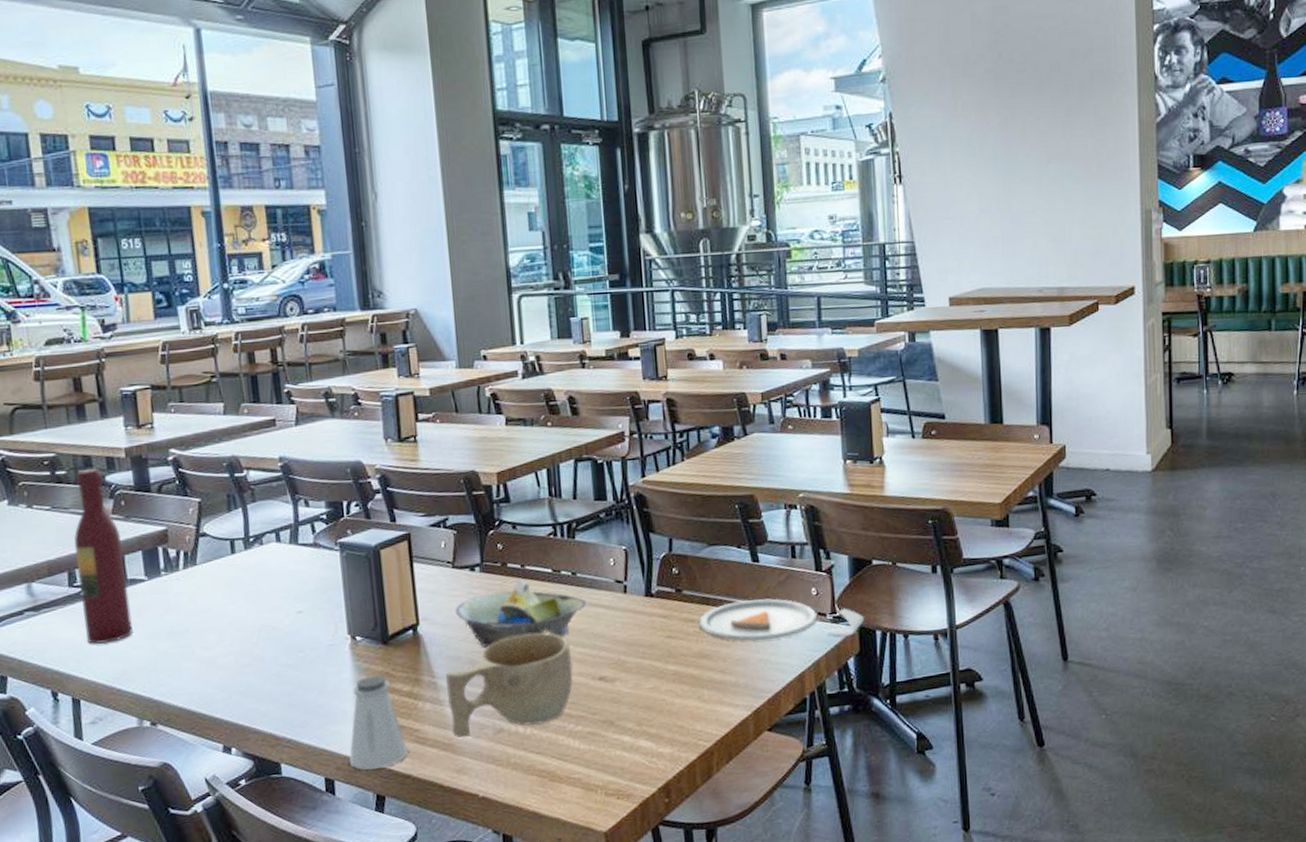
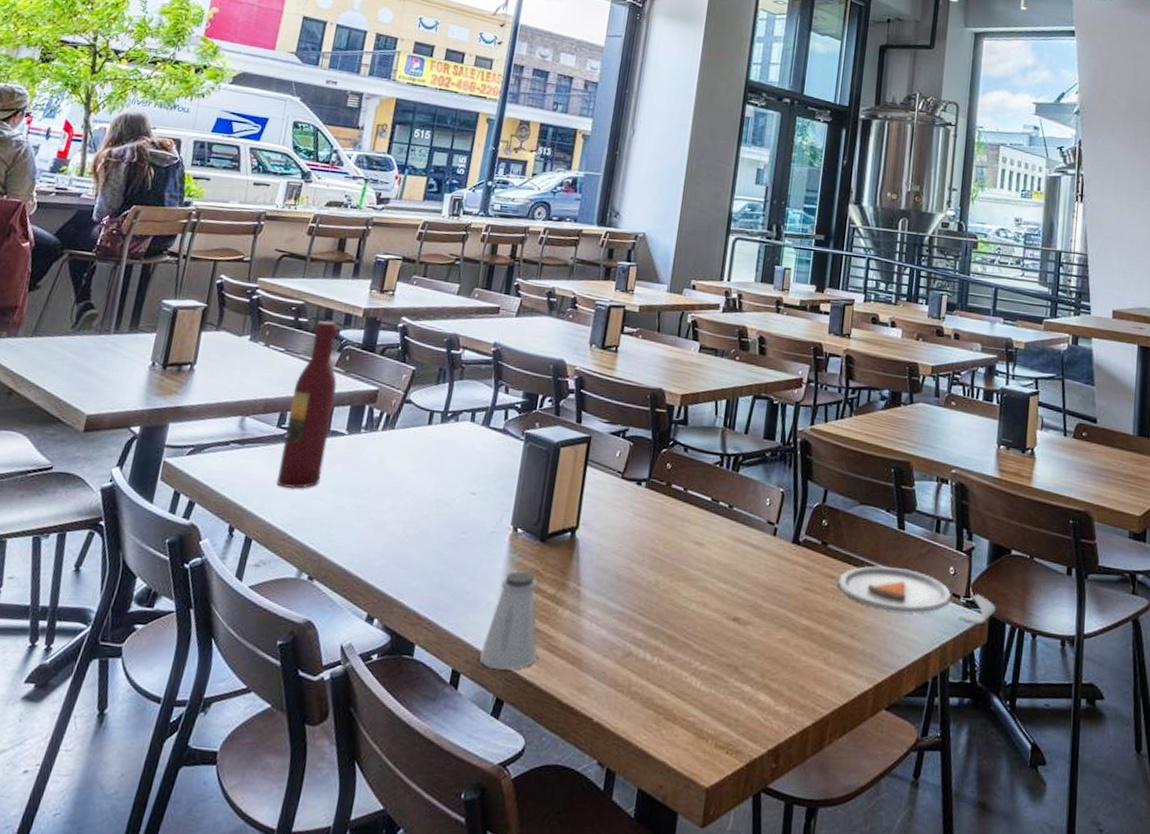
cup: present [445,632,573,739] -> none [582,557,712,656]
decorative bowl: present [455,579,587,648] -> none [614,502,738,570]

